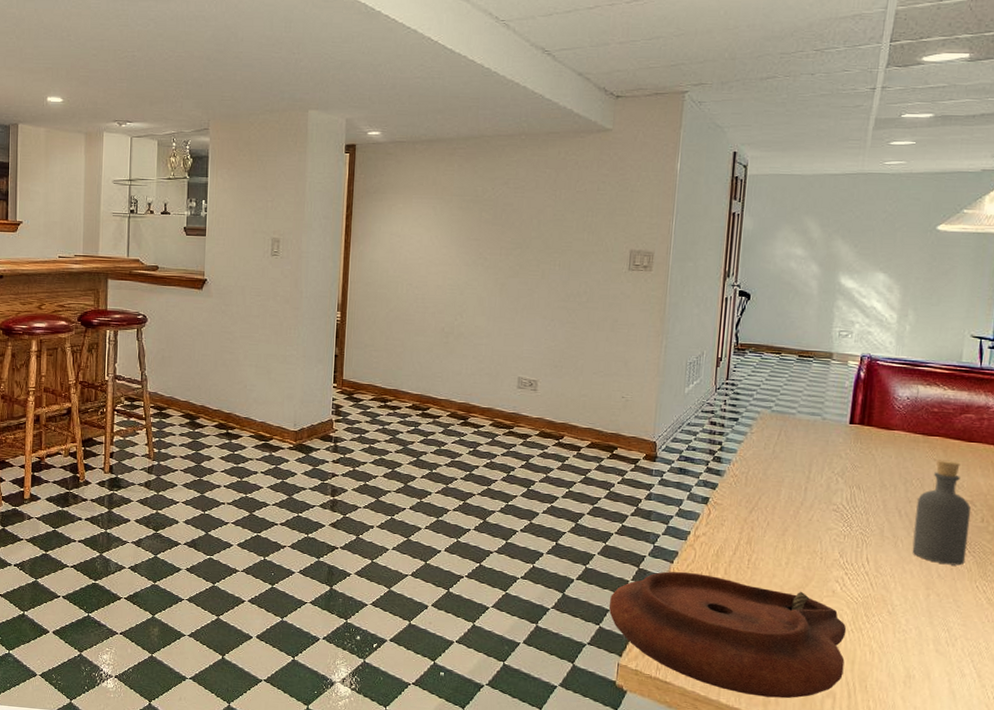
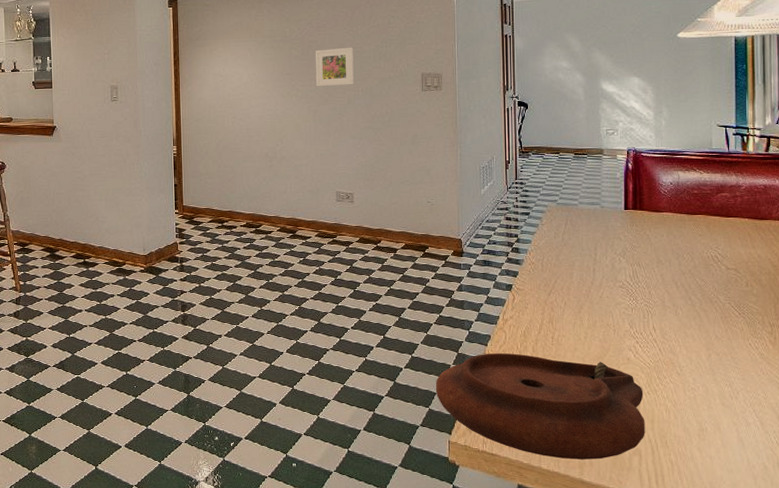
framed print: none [506,213,554,257] -> present [315,47,354,87]
bottle: present [912,459,971,566] -> none [690,234,737,327]

